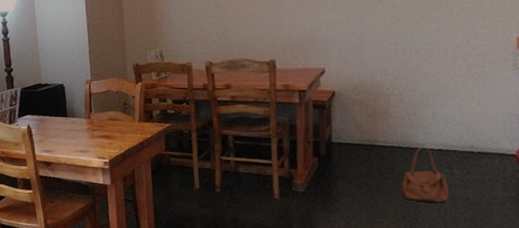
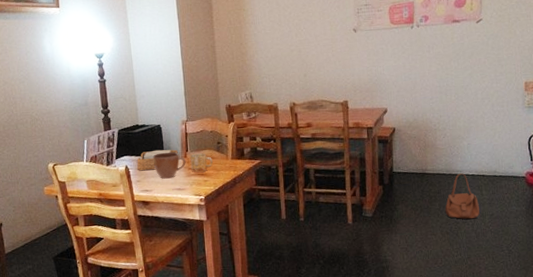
napkin holder: none [39,109,81,131] -> present [137,149,178,171]
cup: none [55,112,90,140] -> present [152,152,186,179]
mug: none [94,114,119,135] -> present [190,153,214,173]

